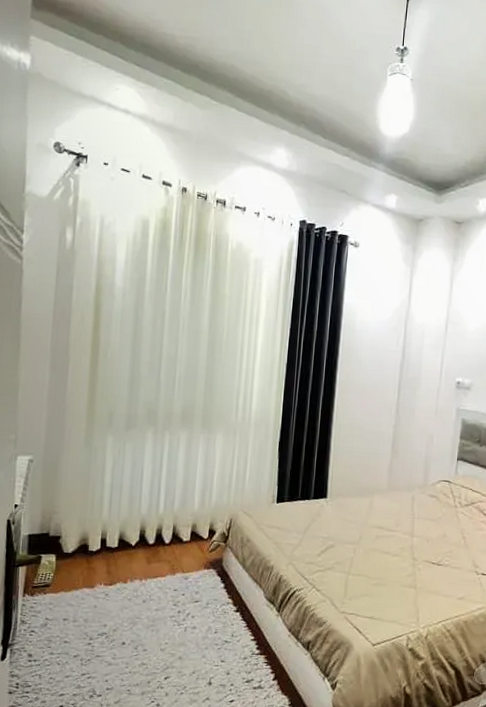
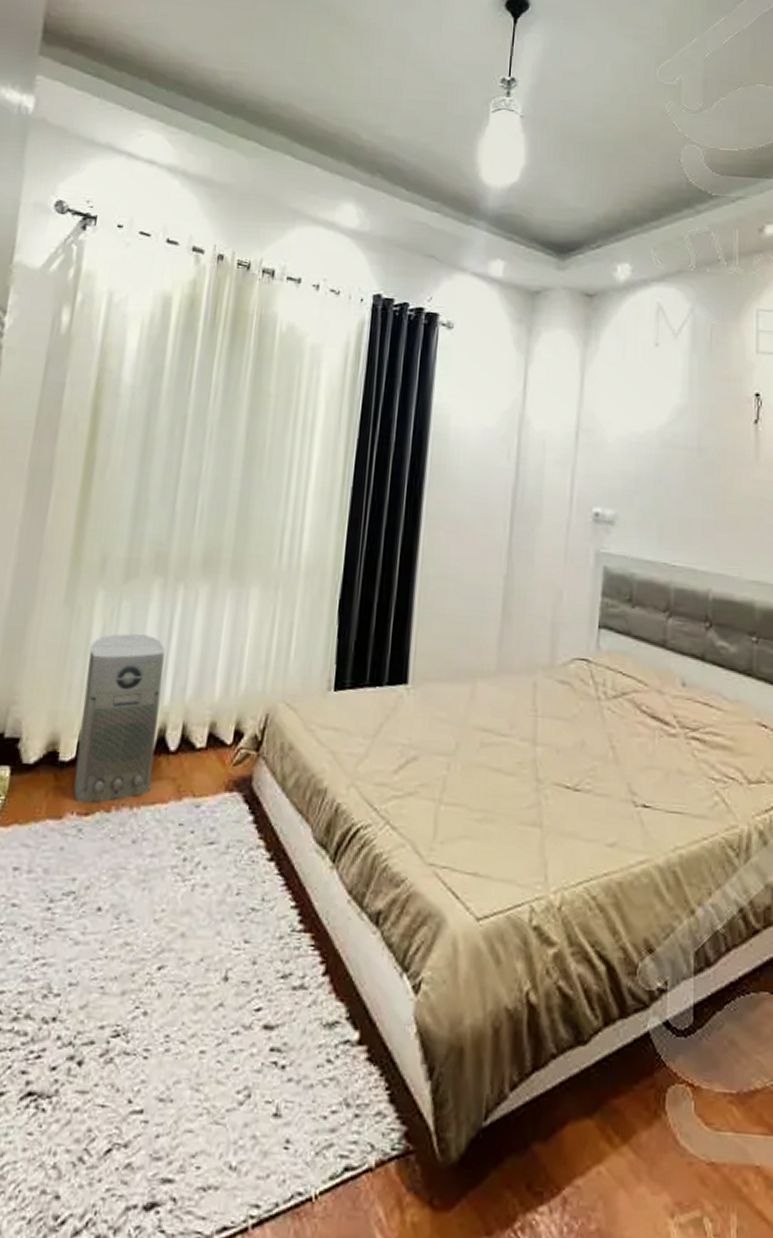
air purifier: none [100,466,158,578] -> present [73,633,165,803]

